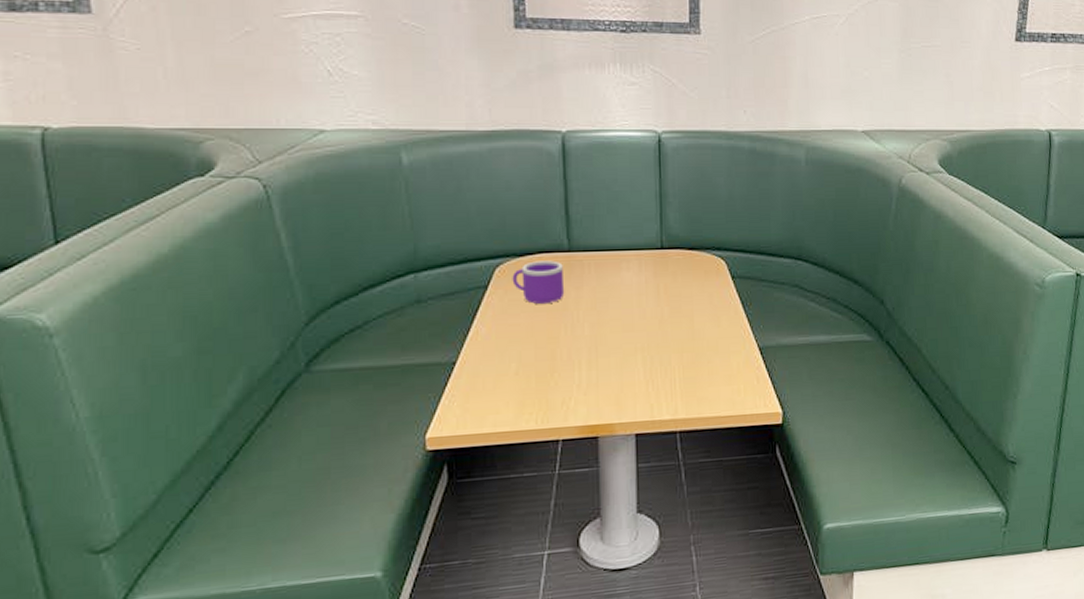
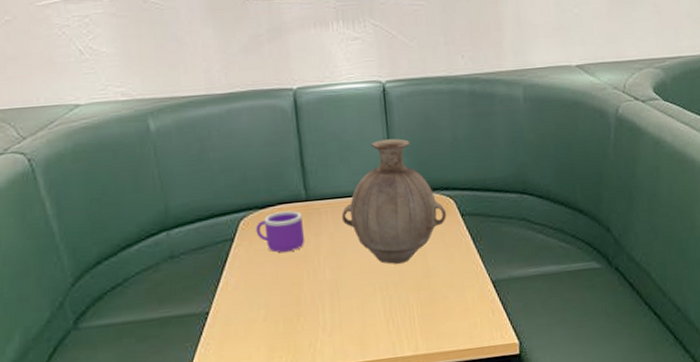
vase: none [605,193,717,324] -> present [341,138,447,264]

